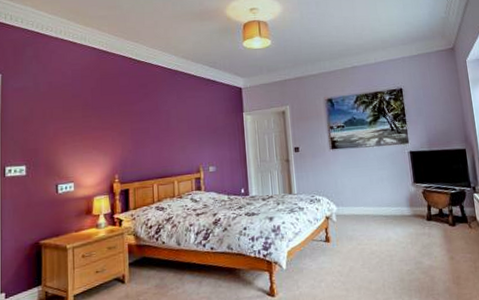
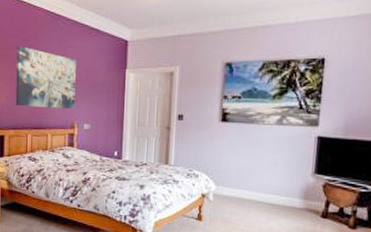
wall art: none [137,101,199,158] -> present [16,46,76,110]

